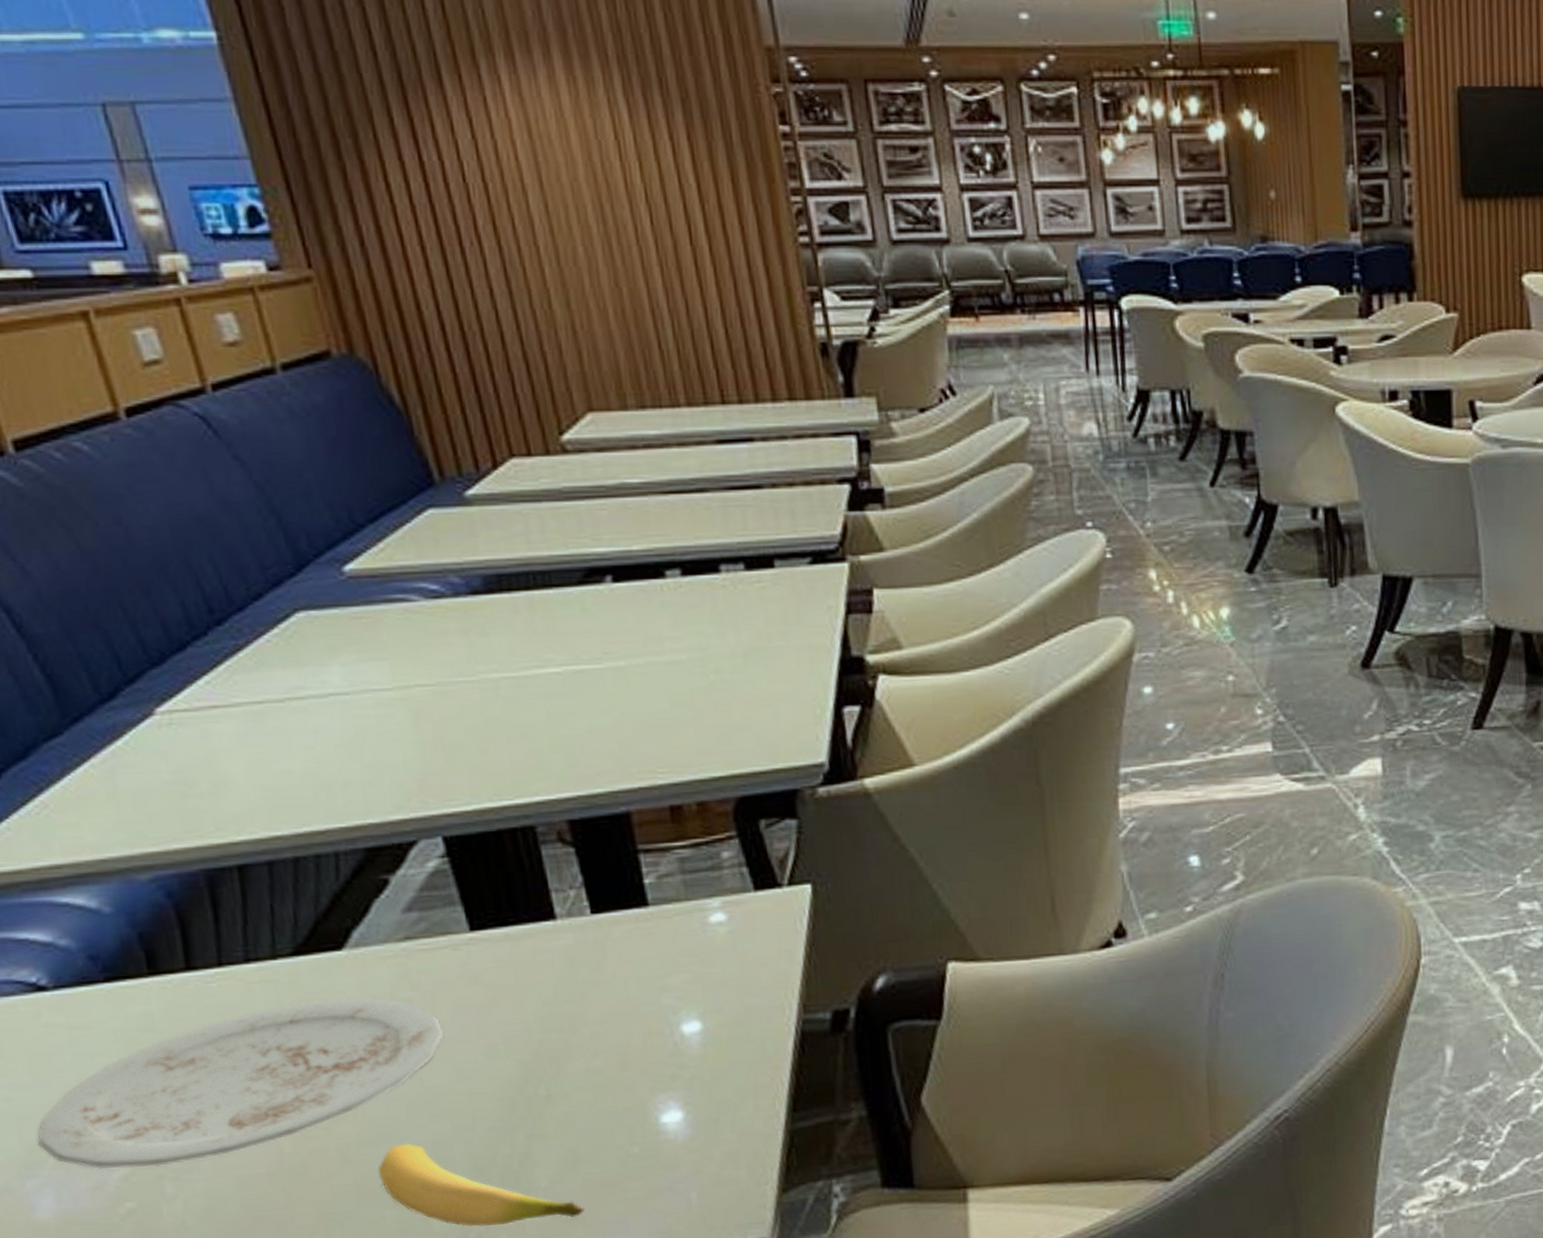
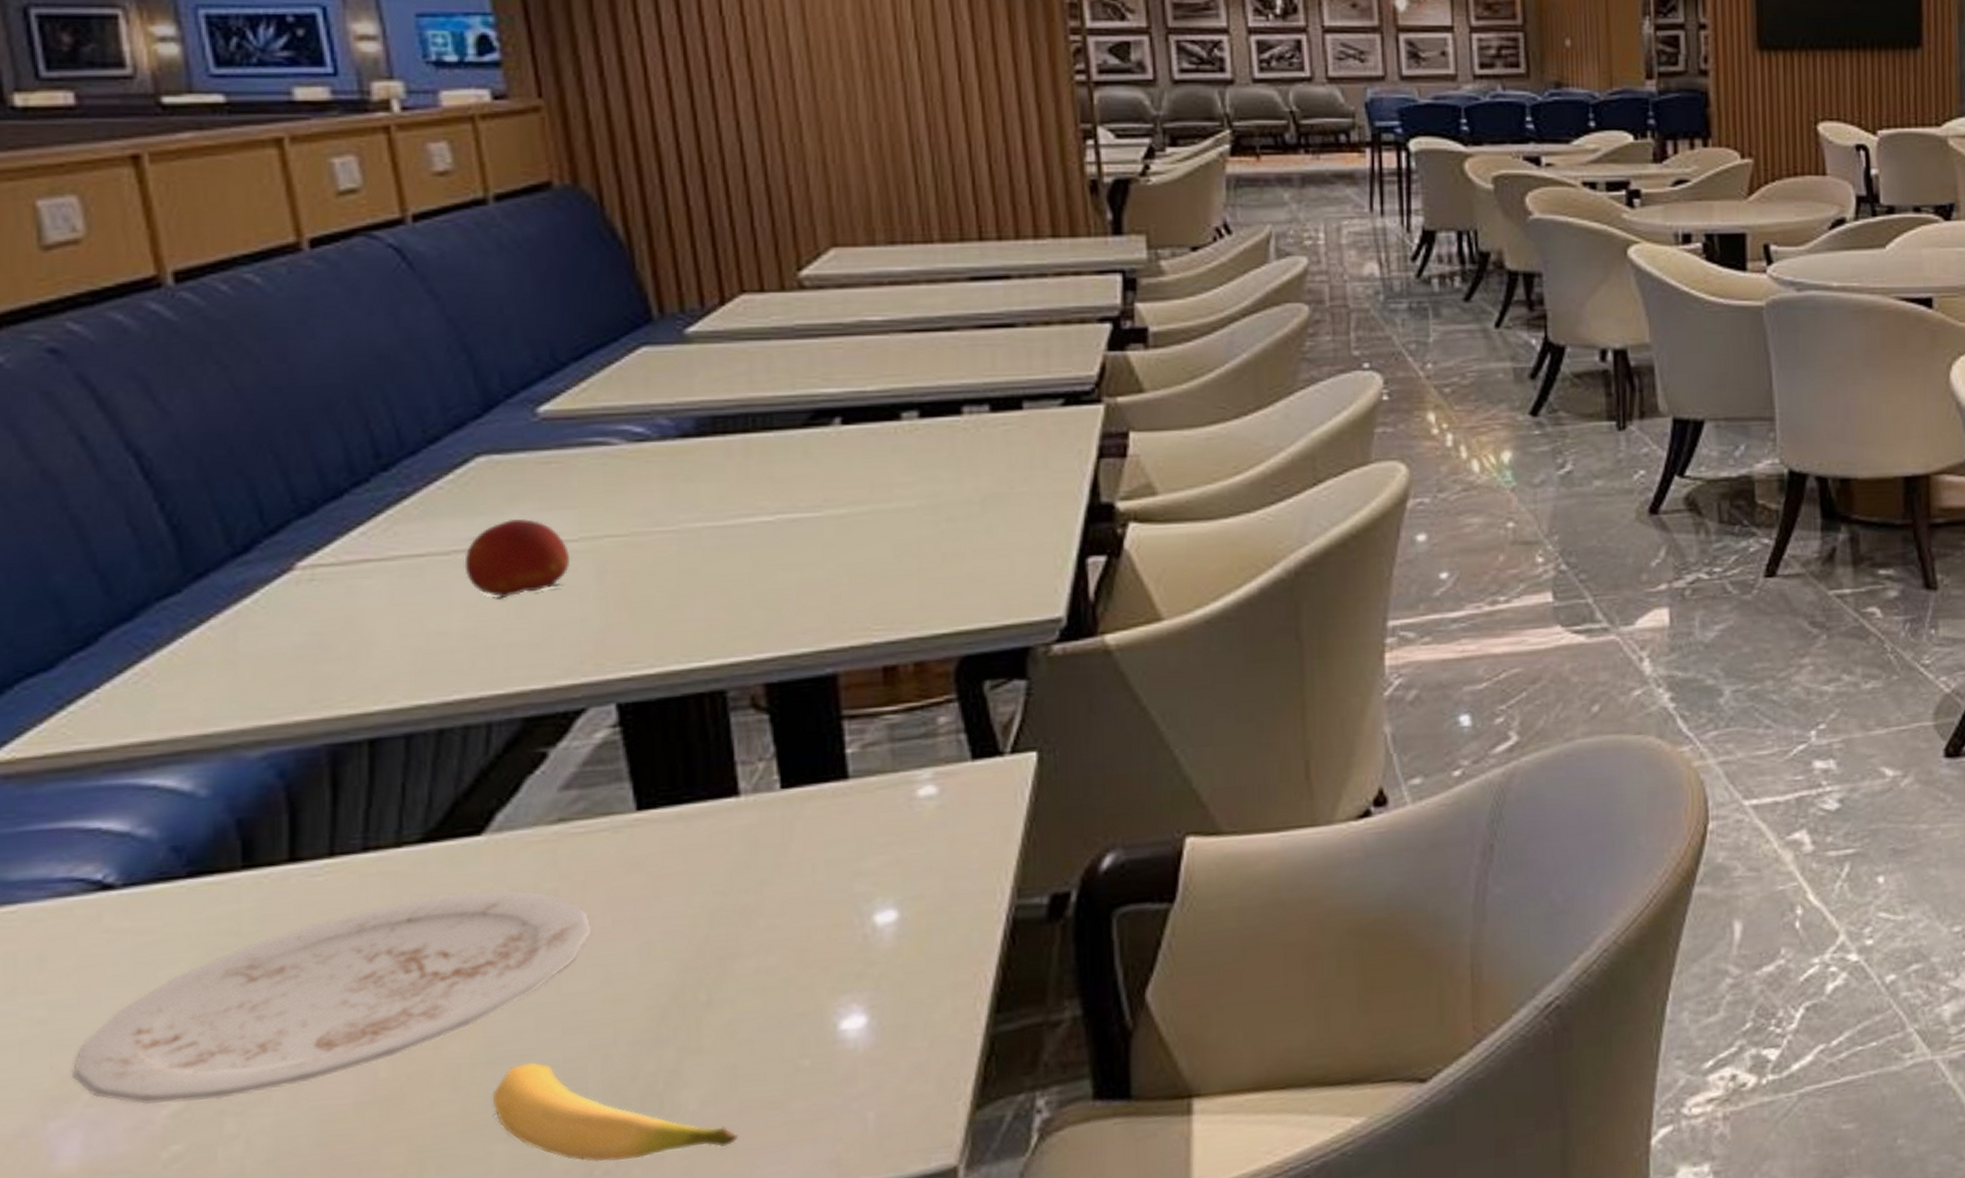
fruit: none [297,669,388,742] -> present [464,518,569,599]

